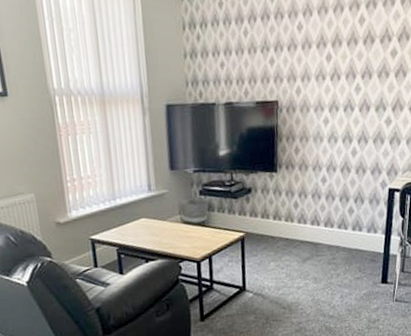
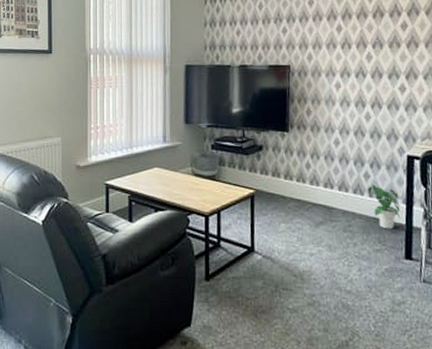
potted plant: none [351,218,380,259] -> present [367,184,401,229]

